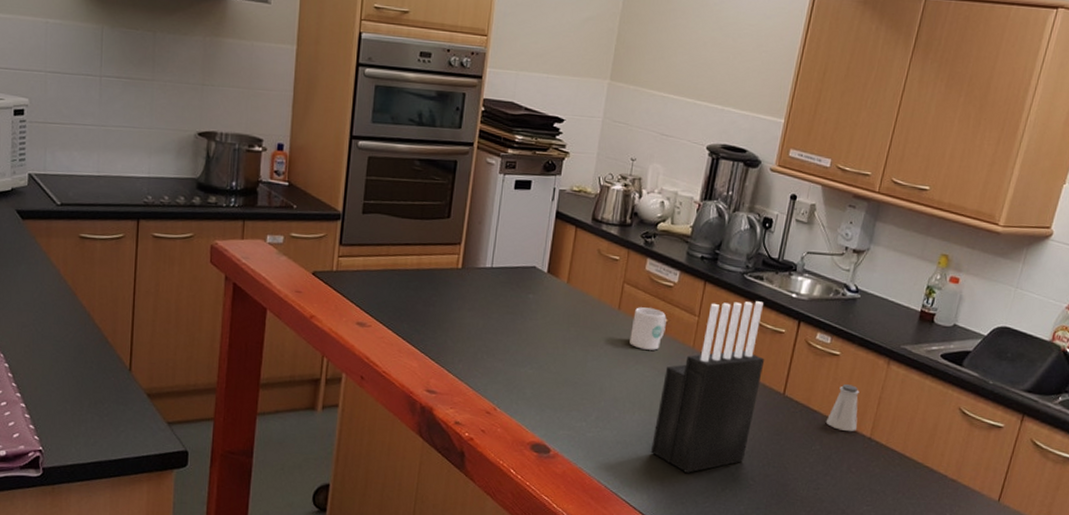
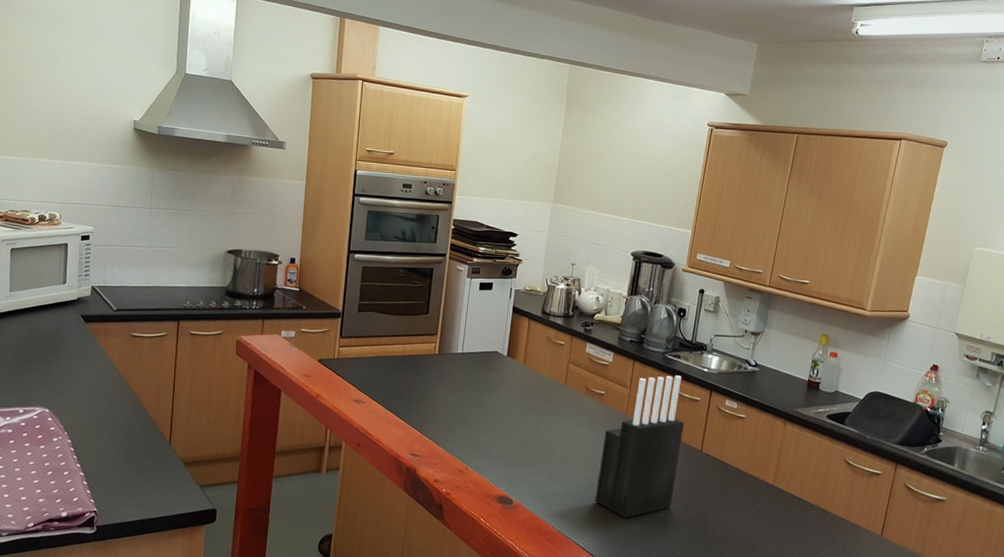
mug: present [629,307,667,350] -> none [575,382,604,417]
saltshaker: present [825,384,860,431] -> none [736,441,763,480]

